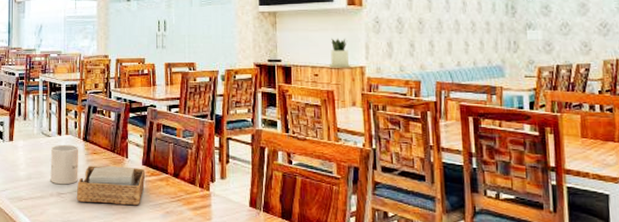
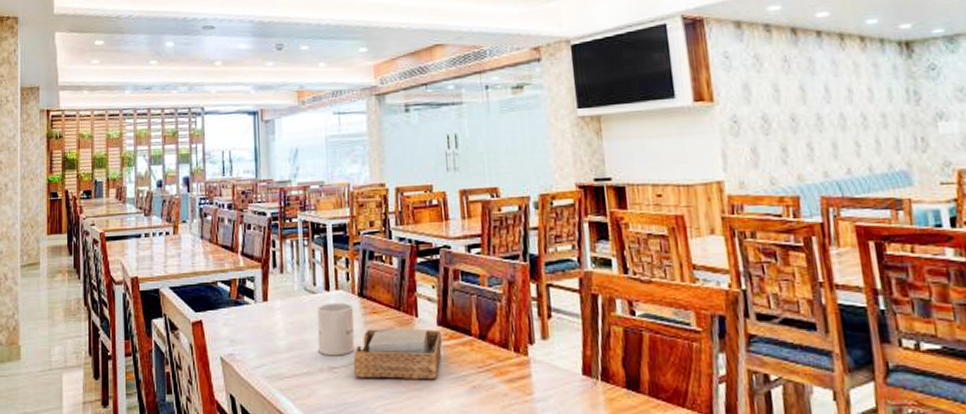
planter: present [330,38,351,68] -> none [675,145,705,185]

